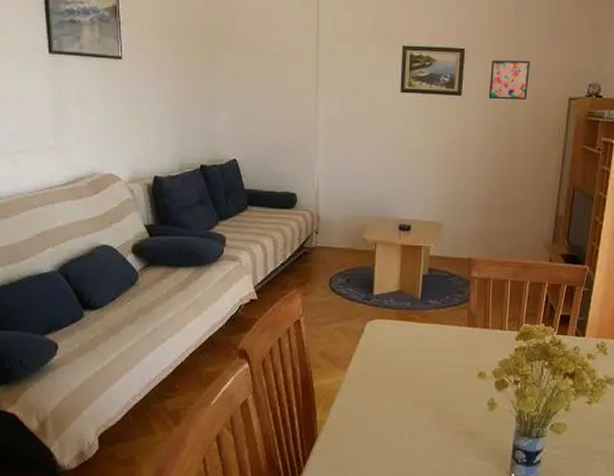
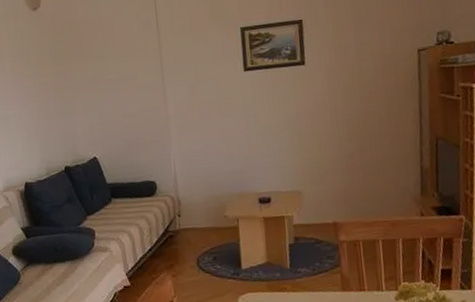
wall art: present [488,60,530,100] -> none [331,21,373,64]

